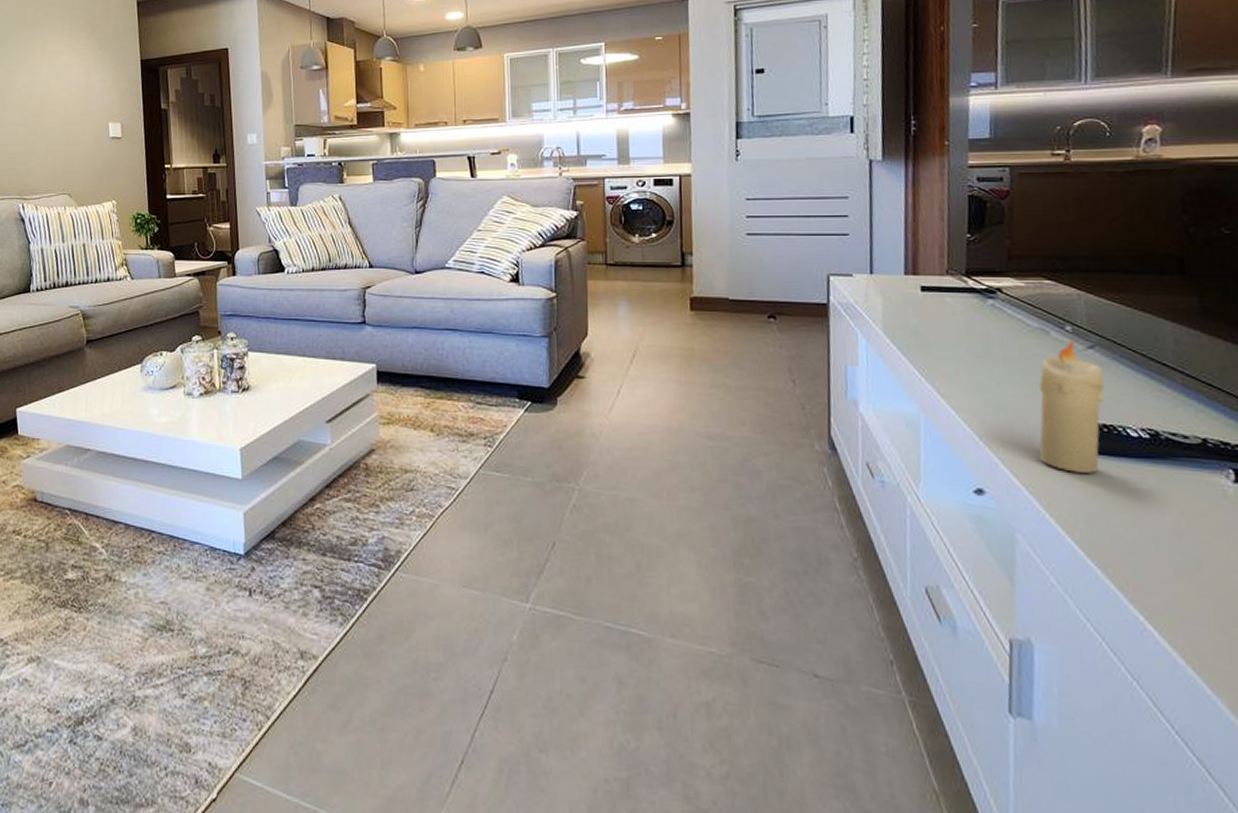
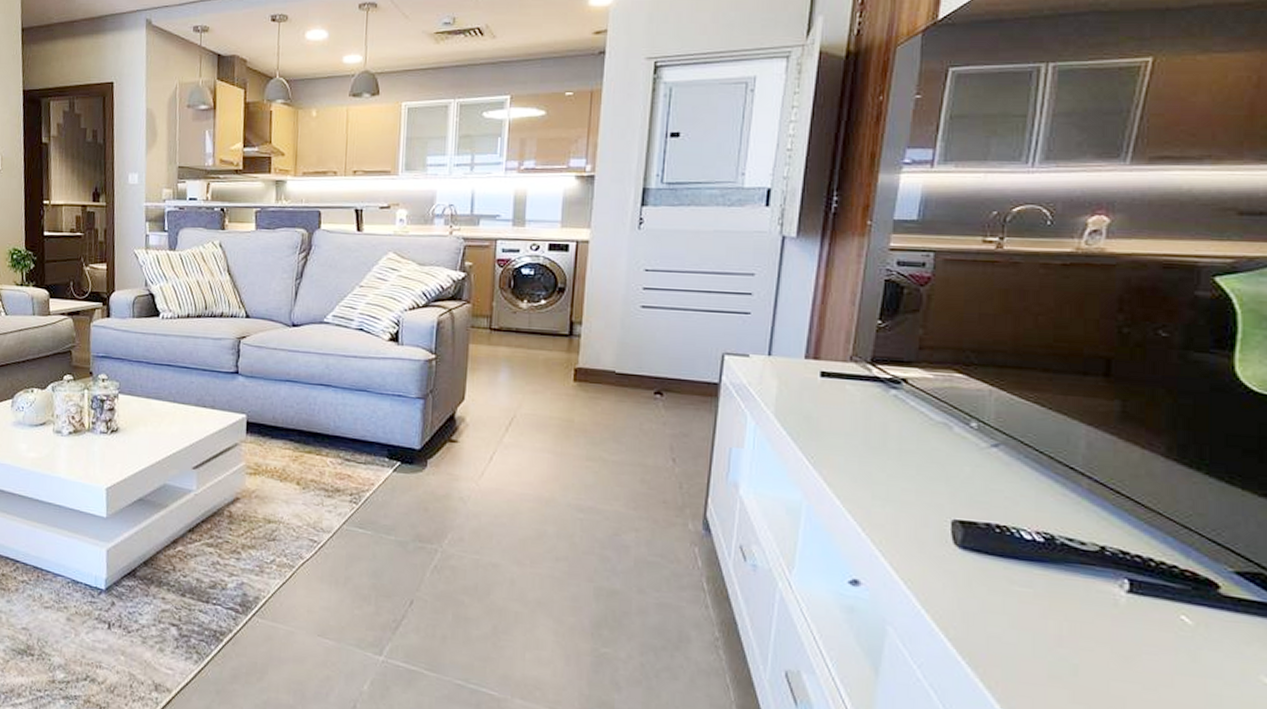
candle: present [1039,340,1105,473] -> none [923,437,1005,573]

